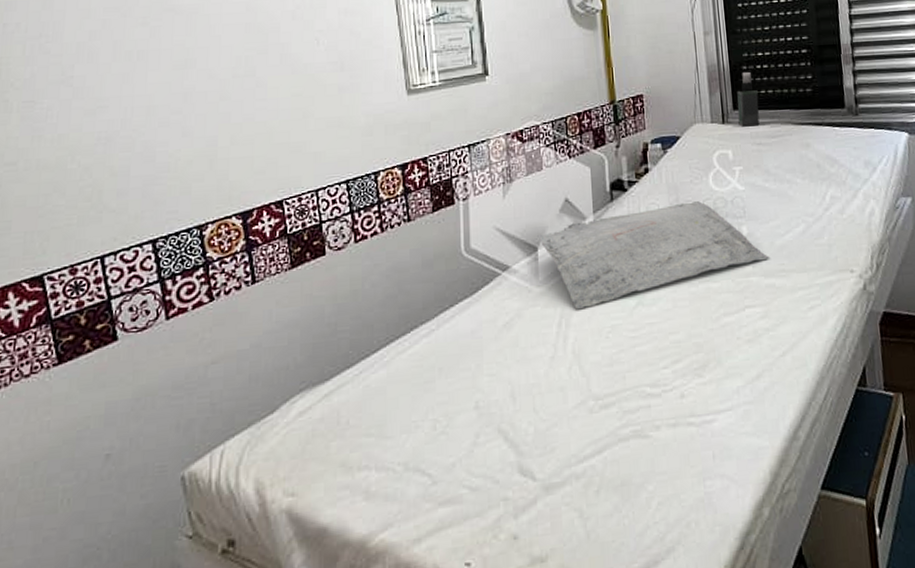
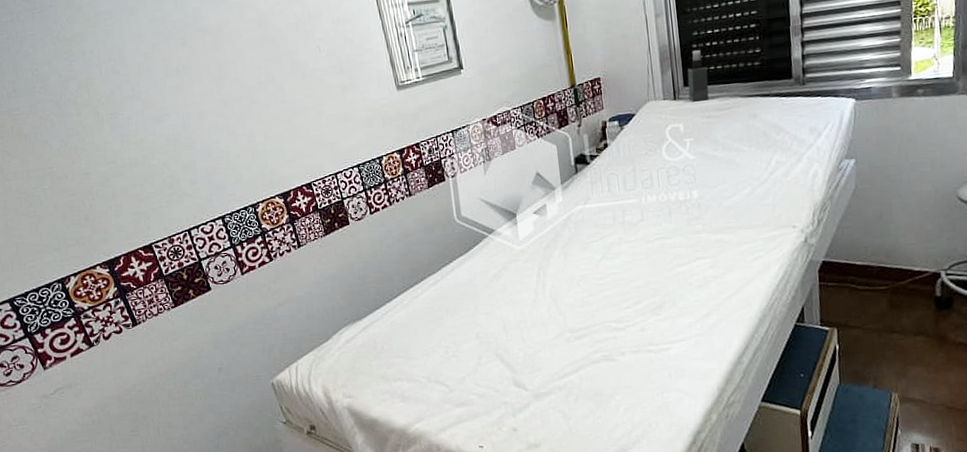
towel: present [537,201,770,310] -> none [515,170,719,263]

